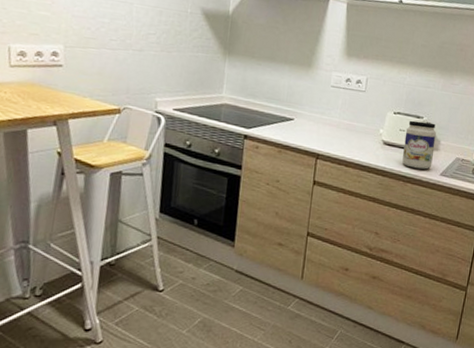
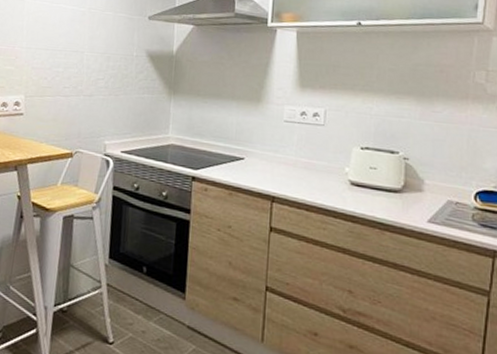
jar: present [402,120,436,169] -> none [376,156,417,215]

